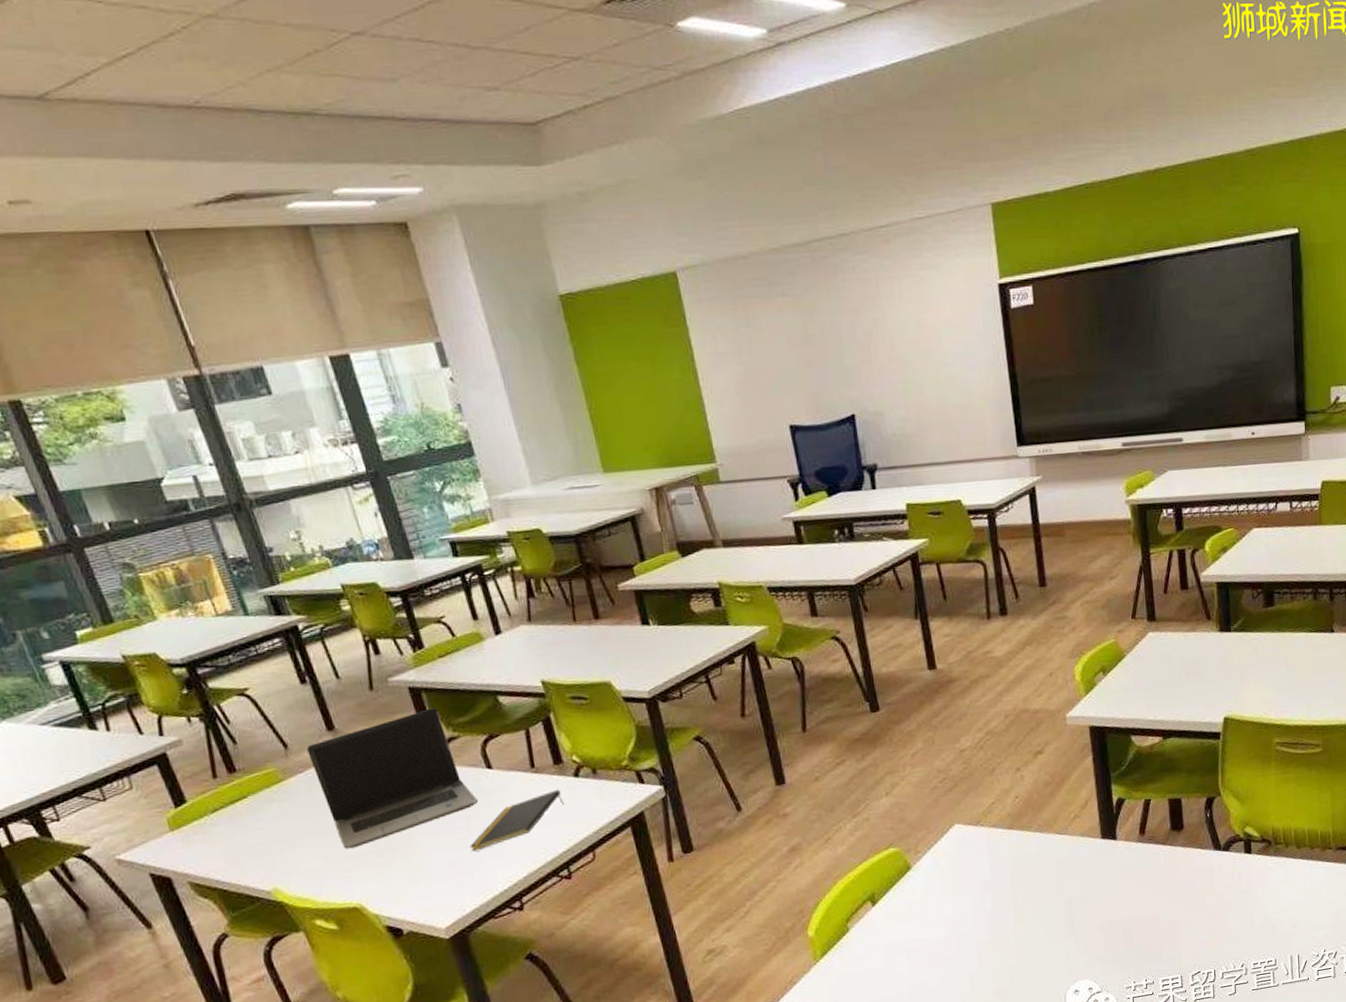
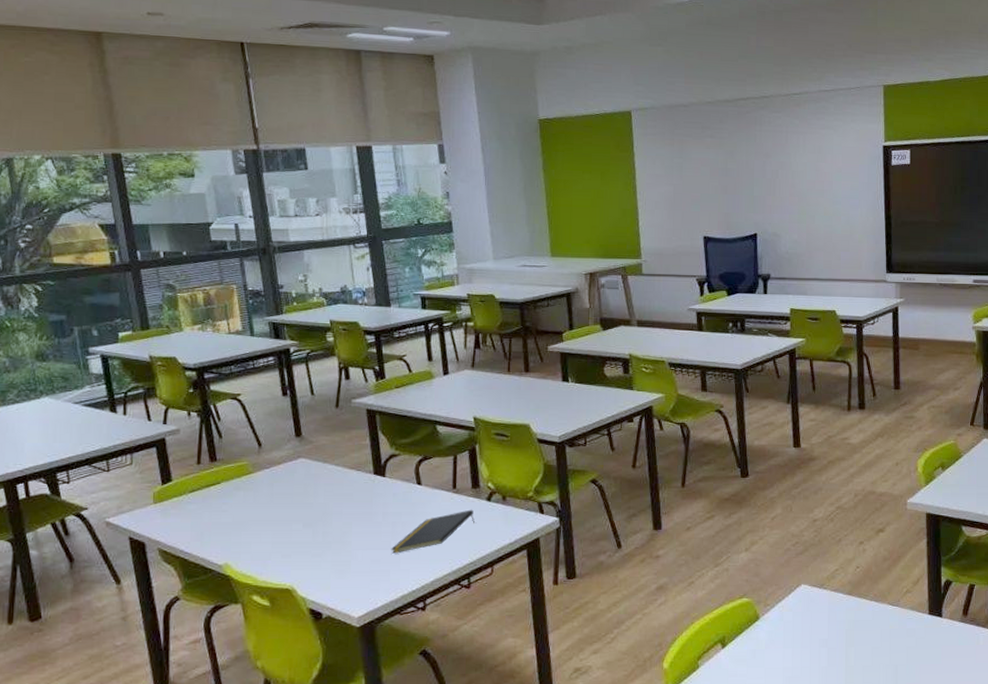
laptop computer: present [307,708,479,849] -> none [276,428,406,537]

